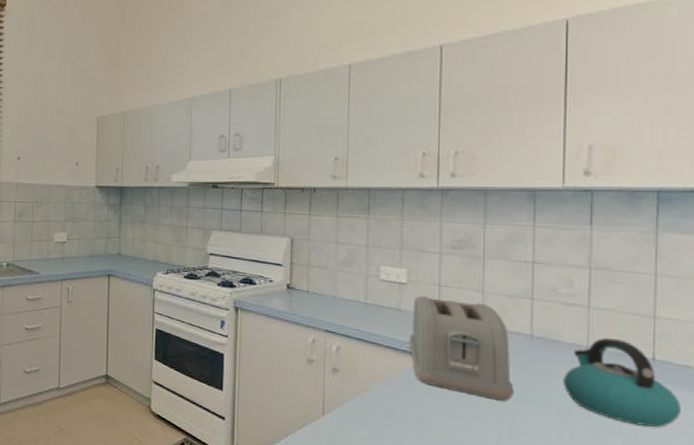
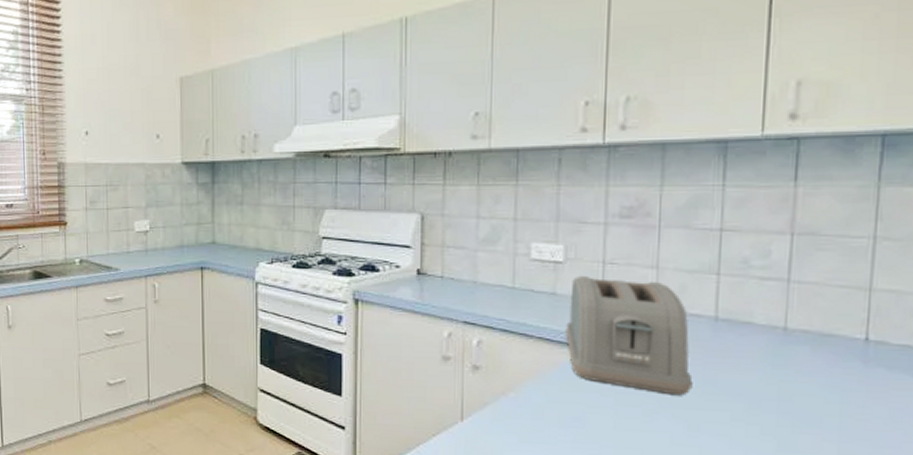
kettle: present [563,338,681,427] -> none [753,317,898,419]

